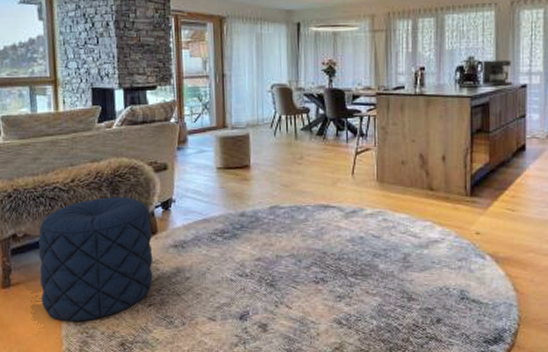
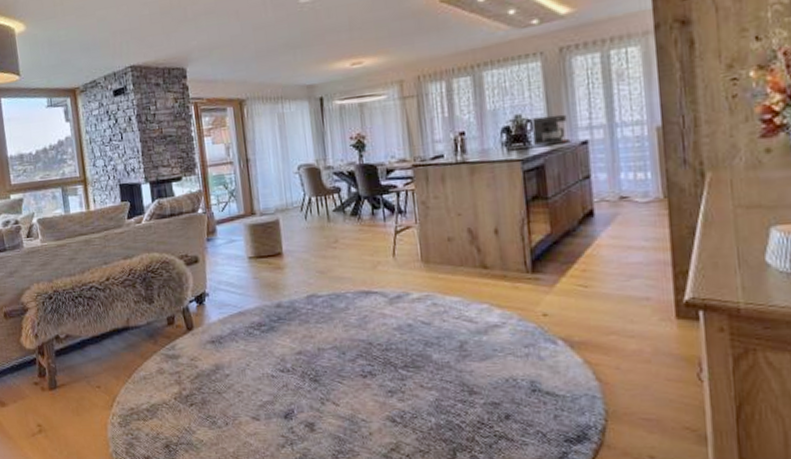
pouf: present [38,197,153,322] -> none [79,292,193,423]

